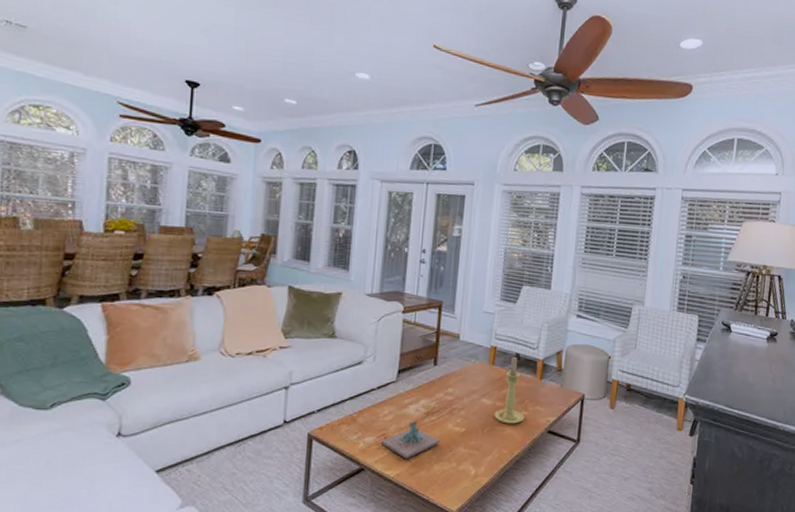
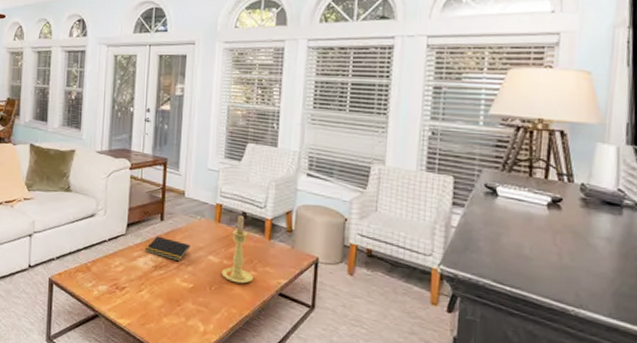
architectural model: present [380,420,441,459] -> none [113,273,169,310]
notepad: none [416,381,464,406] -> present [145,236,190,262]

